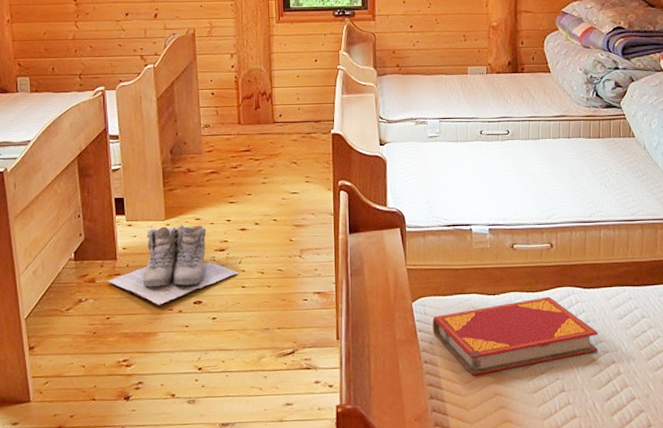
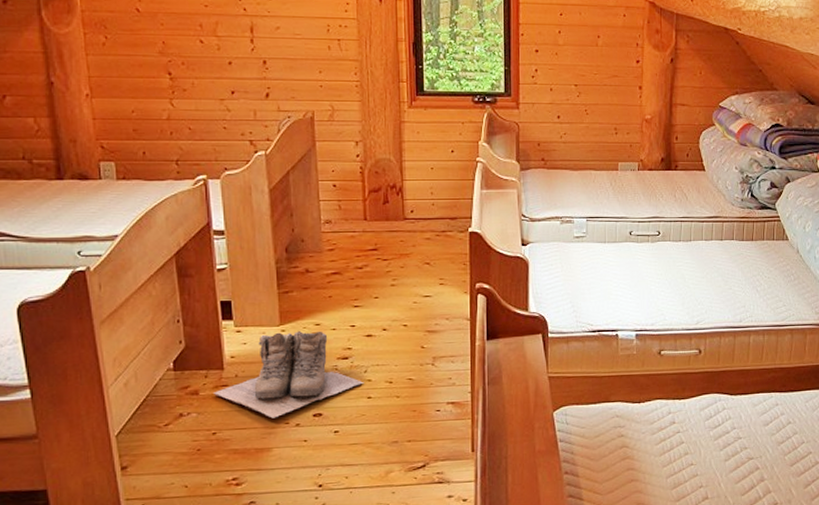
hardback book: present [432,296,599,376] -> none [574,403,744,486]

